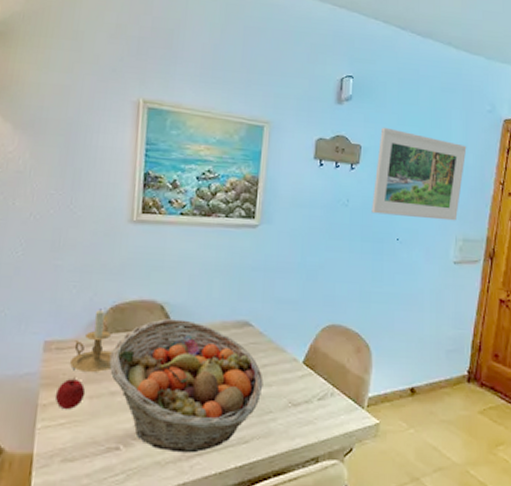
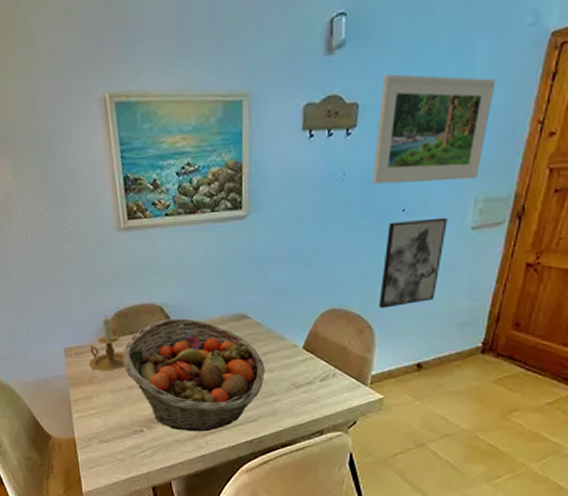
apple: present [54,378,86,410] -> none [82,377,107,403]
wall art: none [376,248,434,329] -> present [379,217,448,309]

